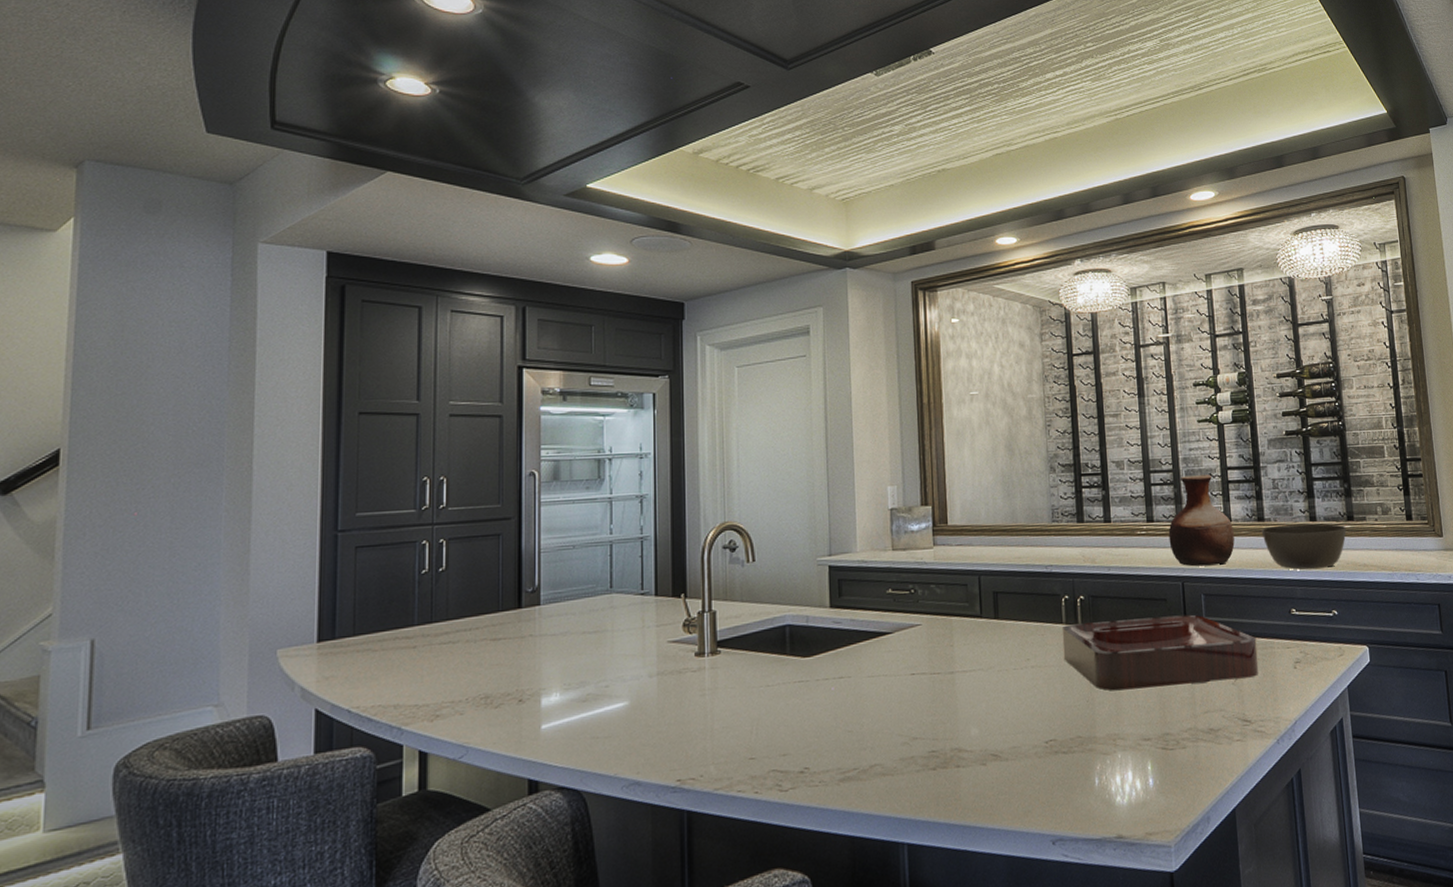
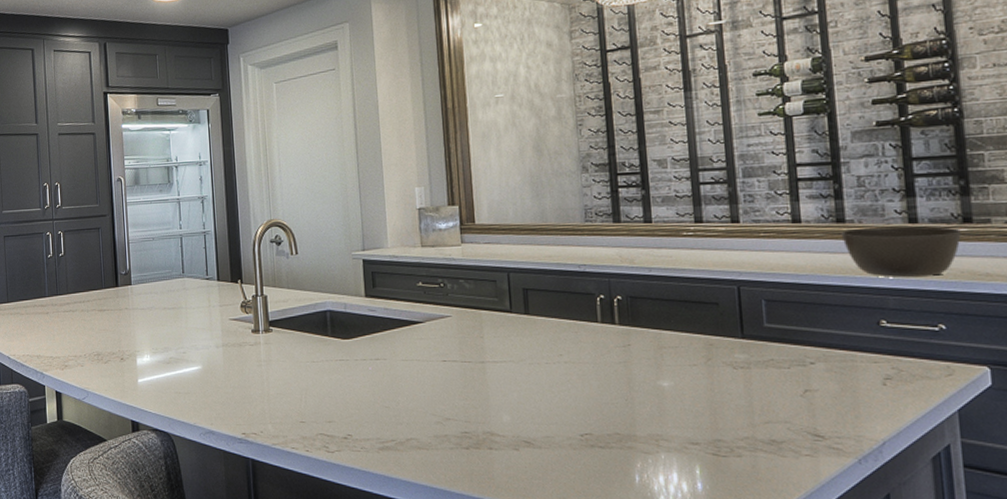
decorative tray: present [1062,614,1259,691] -> none [597,320,836,392]
vase: present [1168,475,1235,567] -> none [721,172,805,271]

